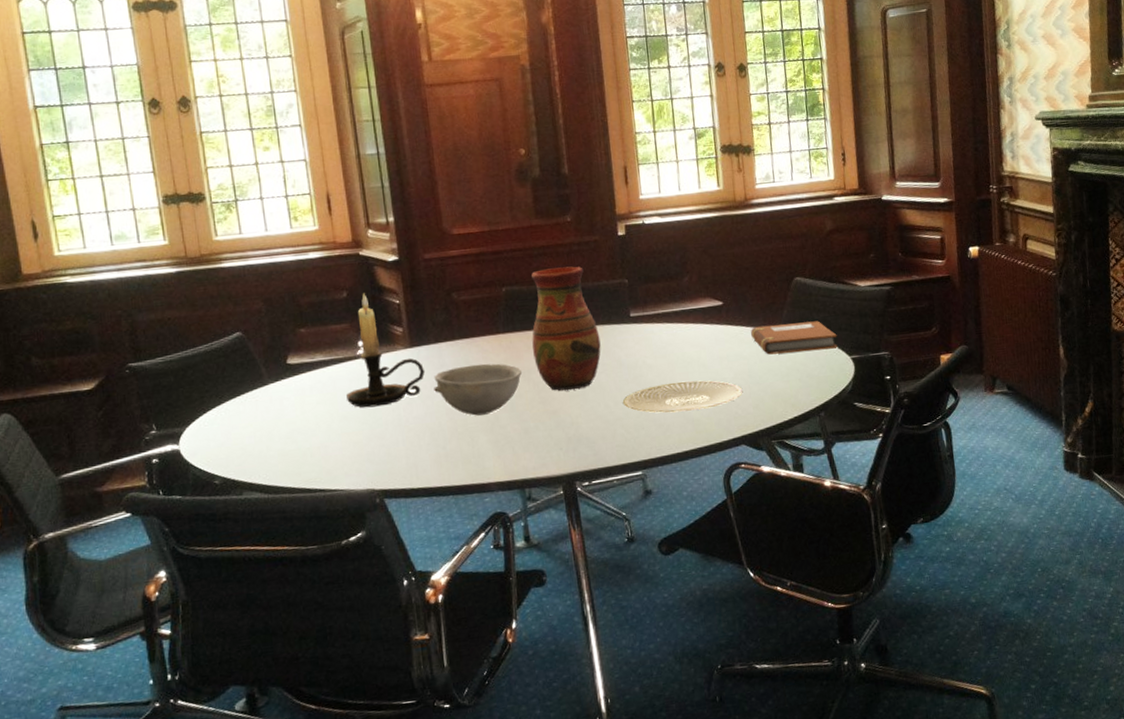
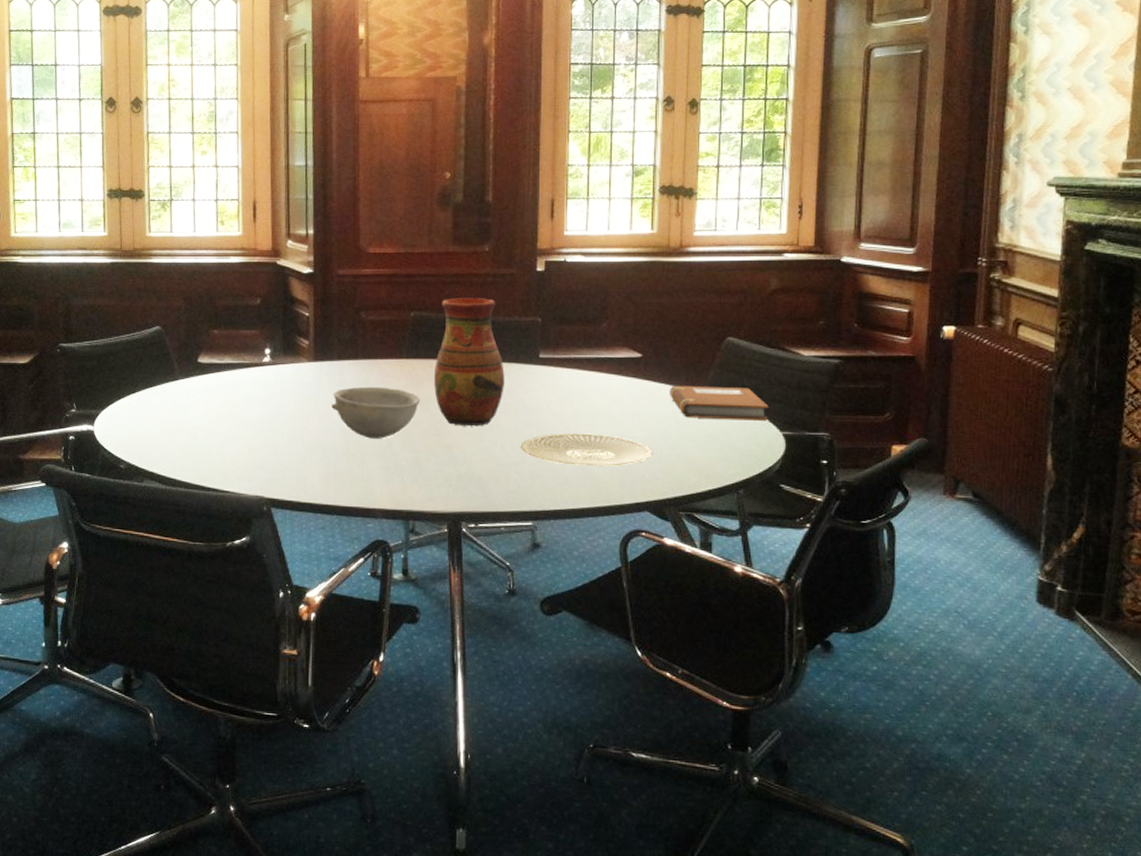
candle holder: present [346,293,426,408] -> none [248,302,326,416]

